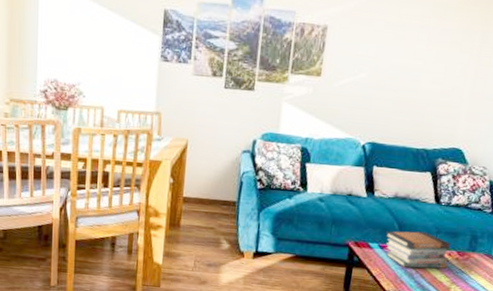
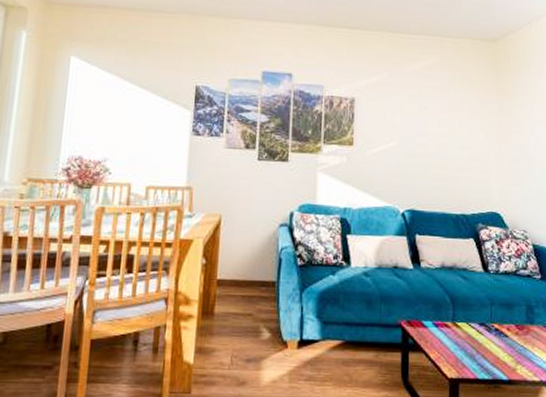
book stack: present [385,231,451,269] -> none [438,304,508,348]

